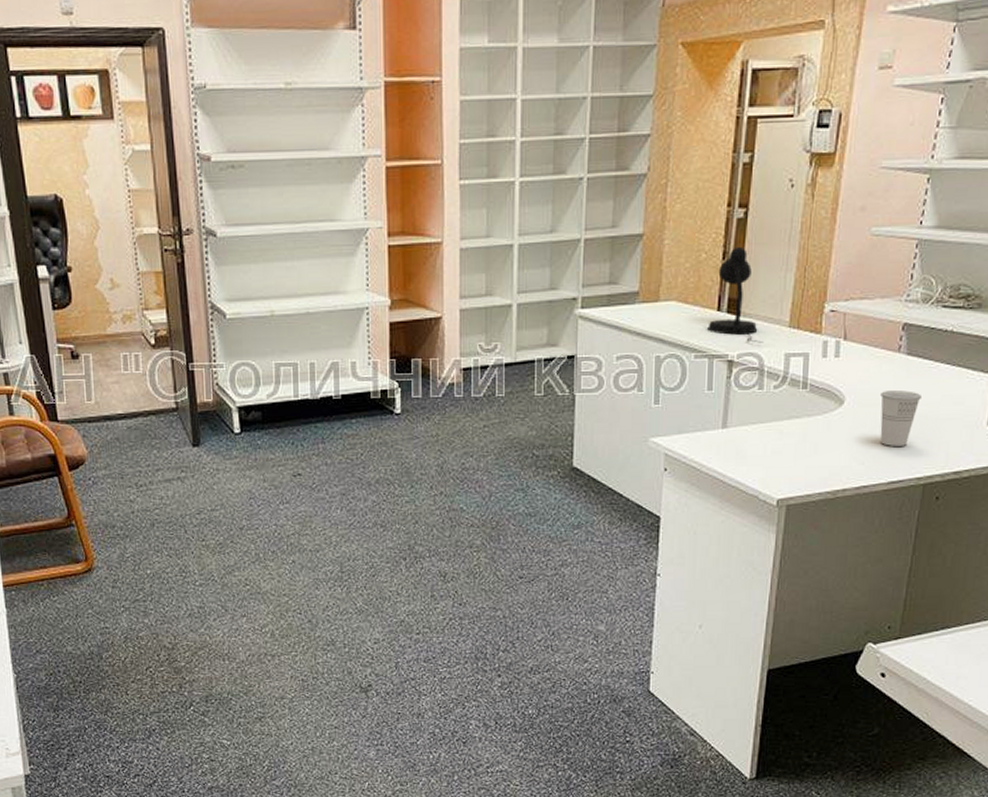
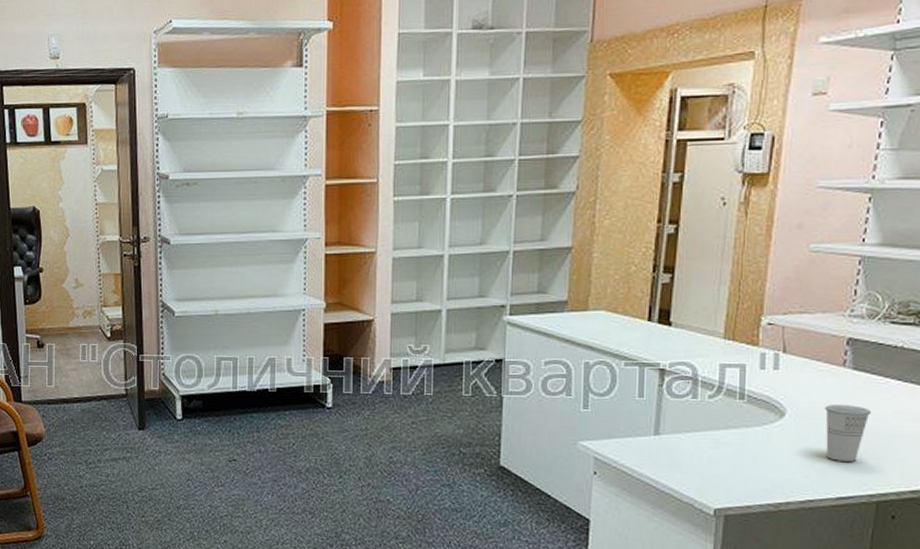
desk lamp: present [706,246,764,343] -> none [636,260,697,353]

